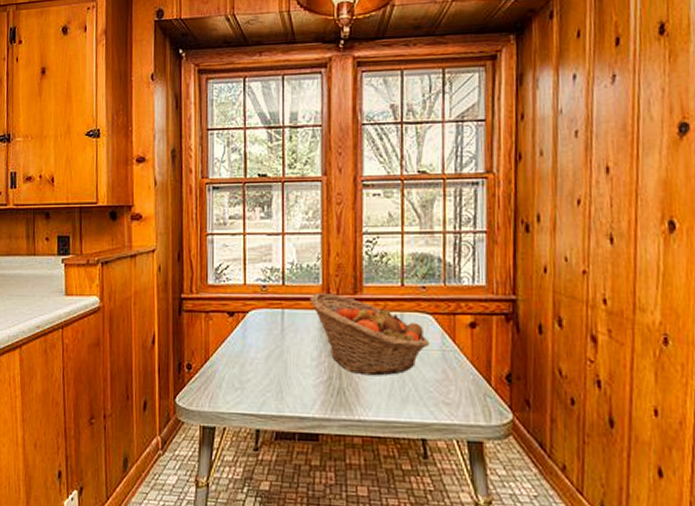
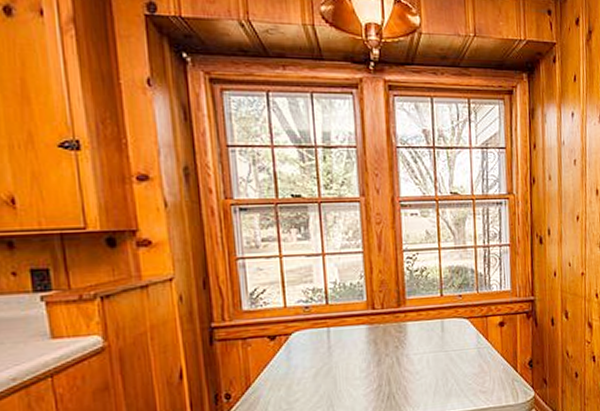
fruit basket: present [310,292,430,376] -> none [355,308,468,379]

